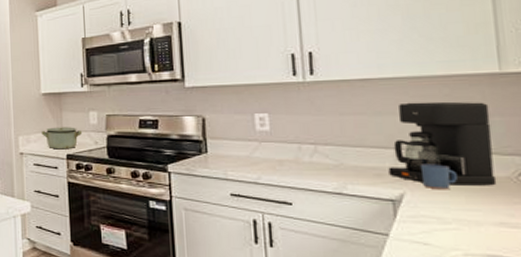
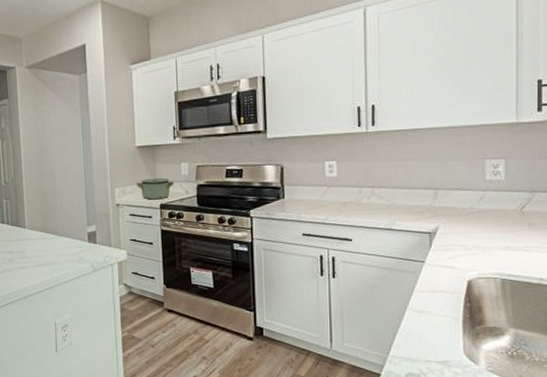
coffee maker: present [388,101,497,186] -> none [428,147,507,218]
mug: present [419,164,457,190] -> none [452,201,478,223]

